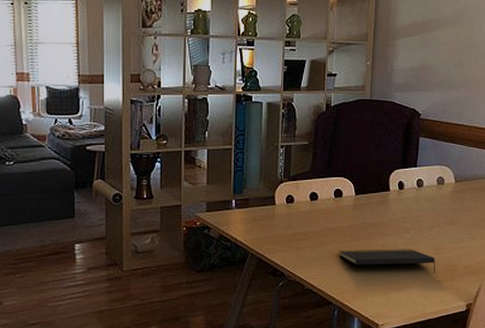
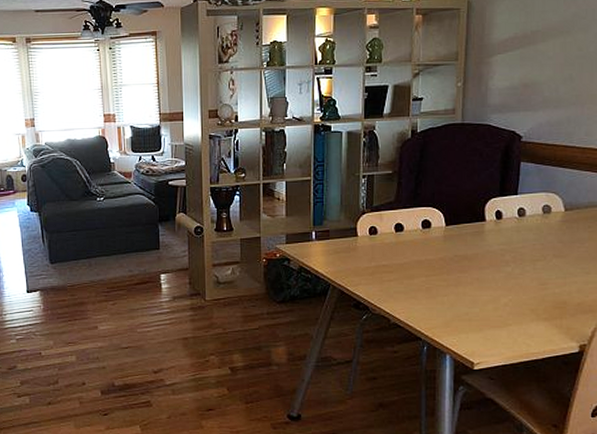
notepad: present [339,249,436,274] -> none [428,283,542,311]

